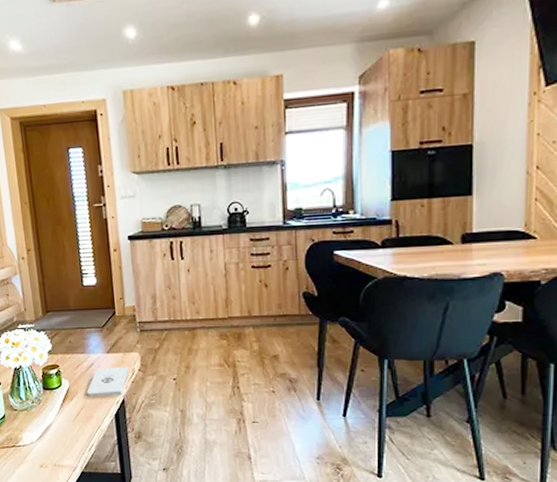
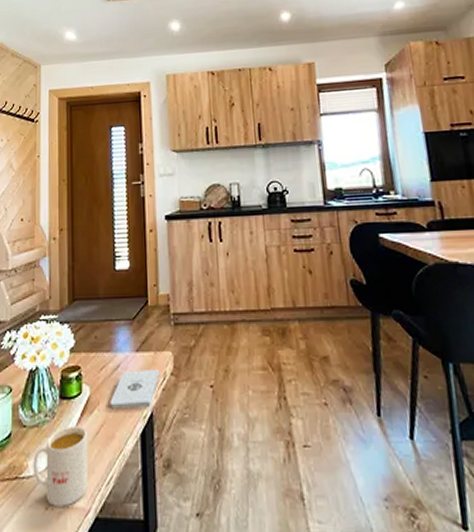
mug: none [26,410,74,465] -> present [33,426,88,507]

